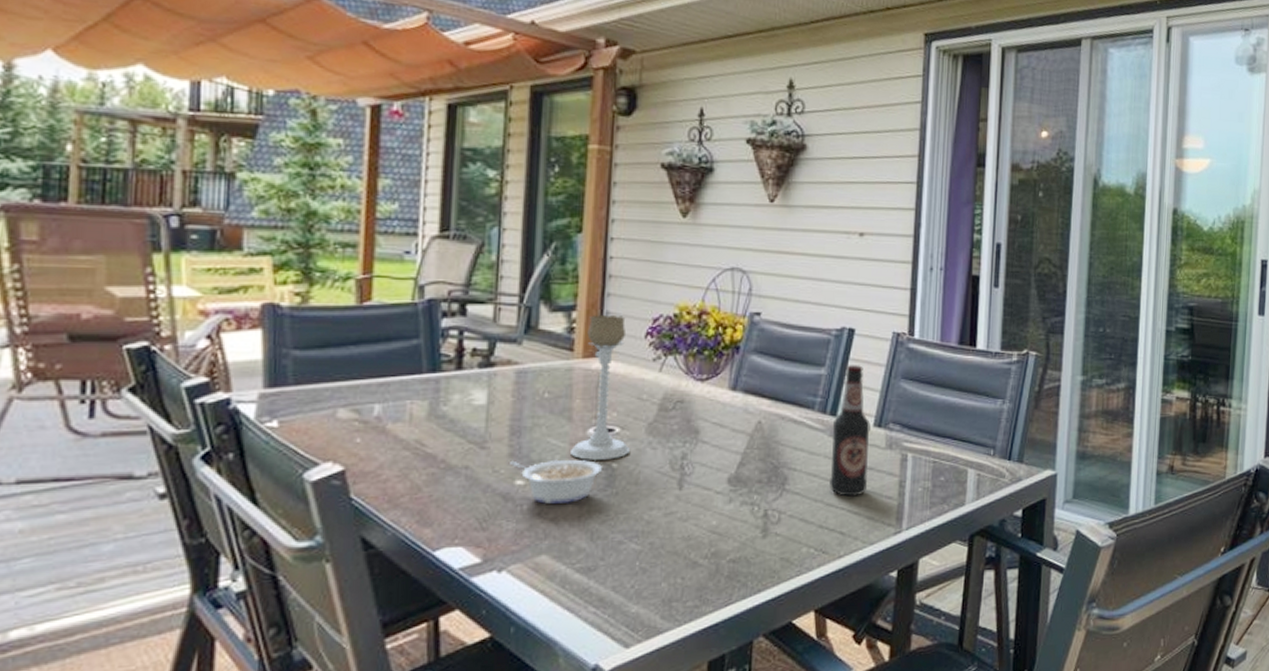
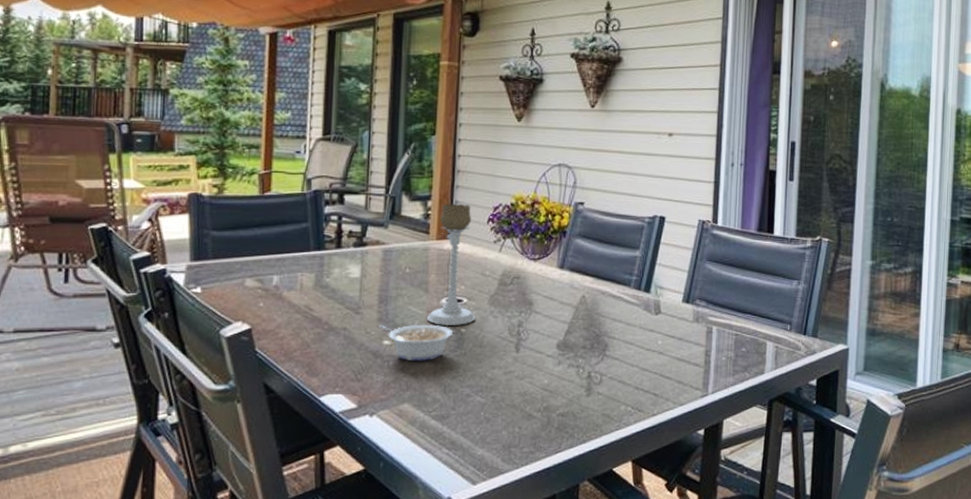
bottle: present [828,365,870,497] -> none [643,248,680,363]

